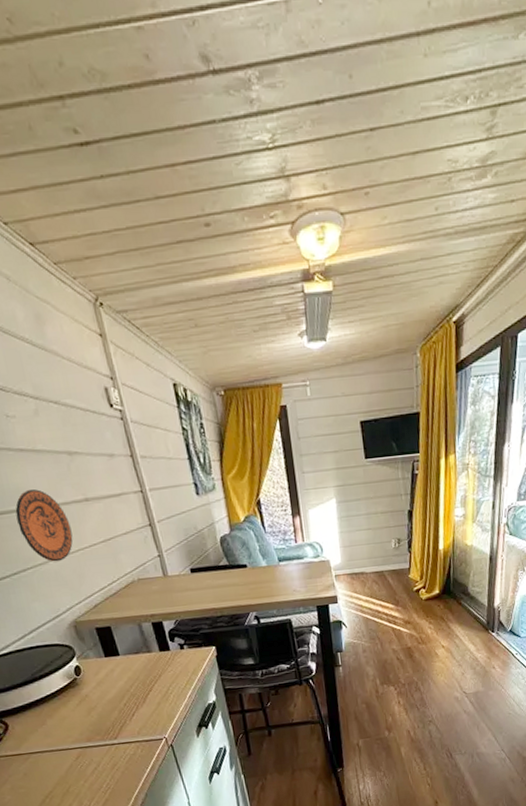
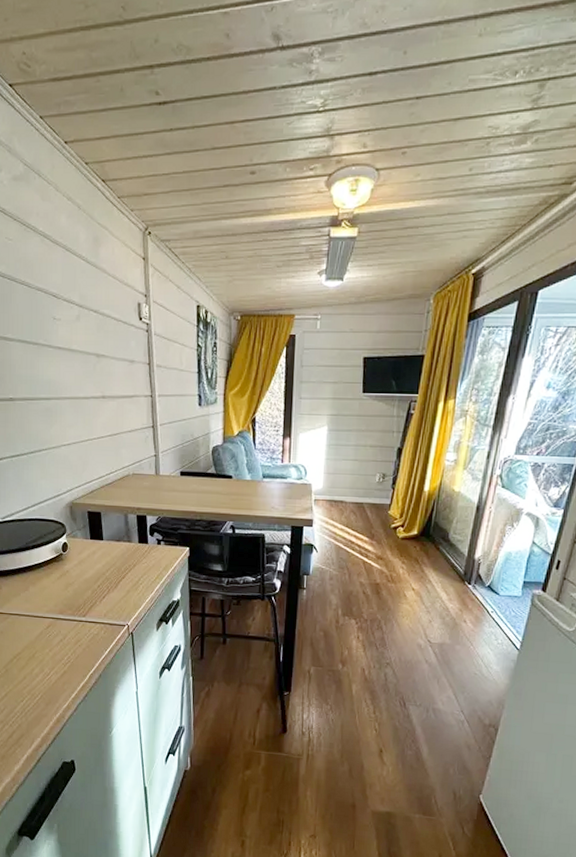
decorative plate: present [15,489,73,562] -> none [43,383,86,448]

